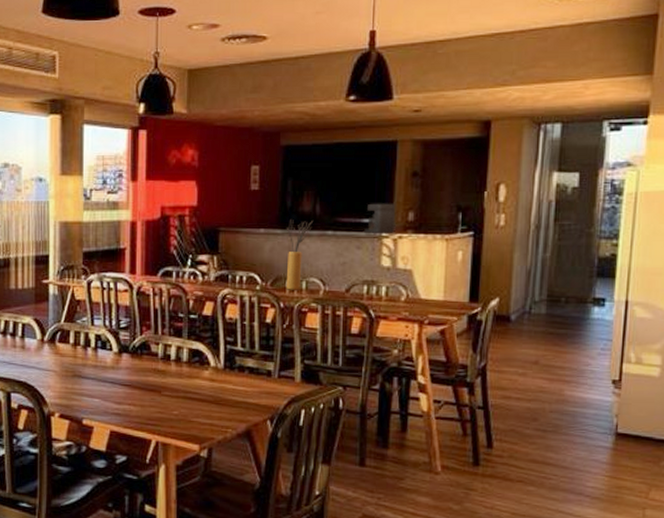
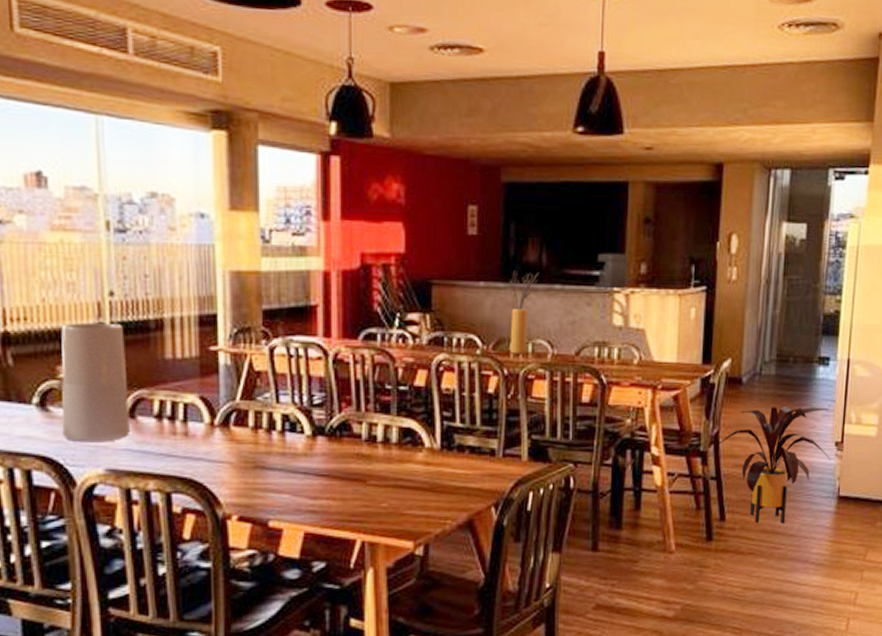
house plant: none [485,344,608,456] -> present [718,406,831,524]

